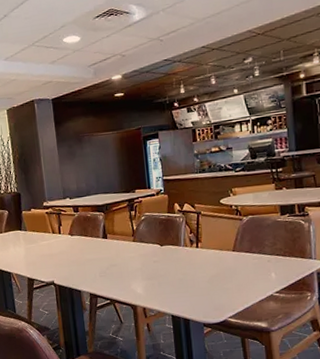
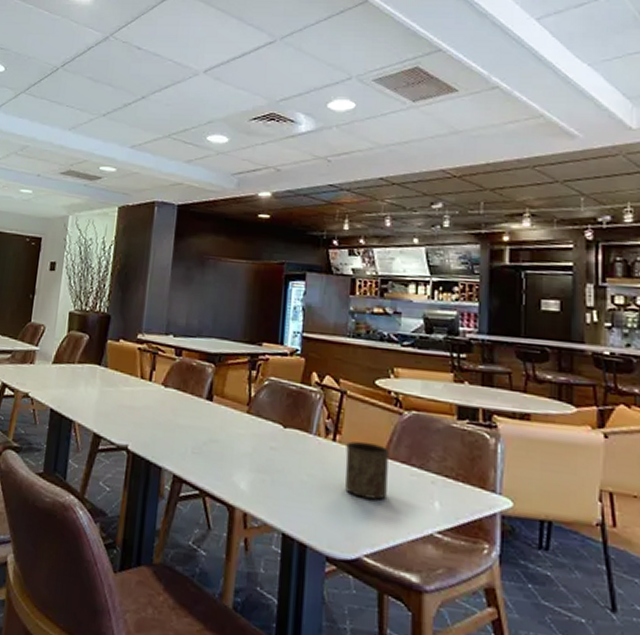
cup: none [206,244,238,281] -> present [345,441,389,500]

